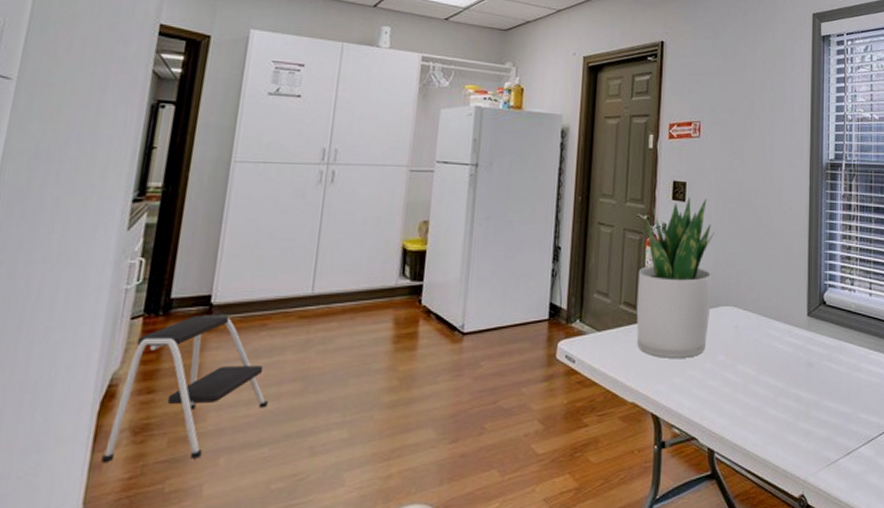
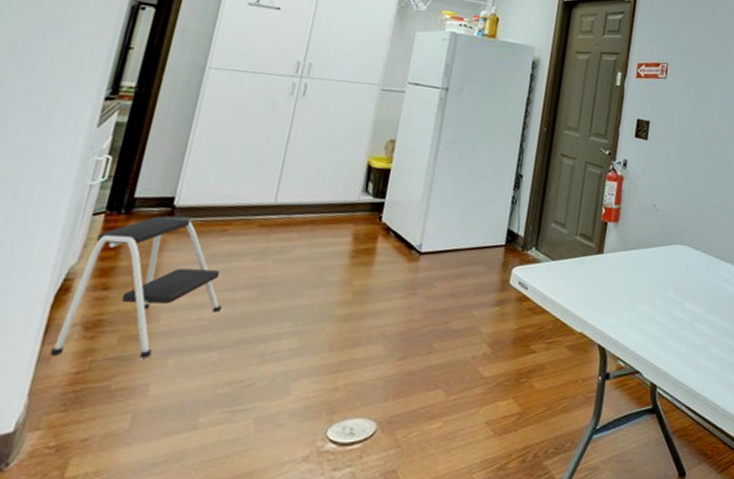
planter: present [636,197,715,358] -> none [590,135,674,293]

